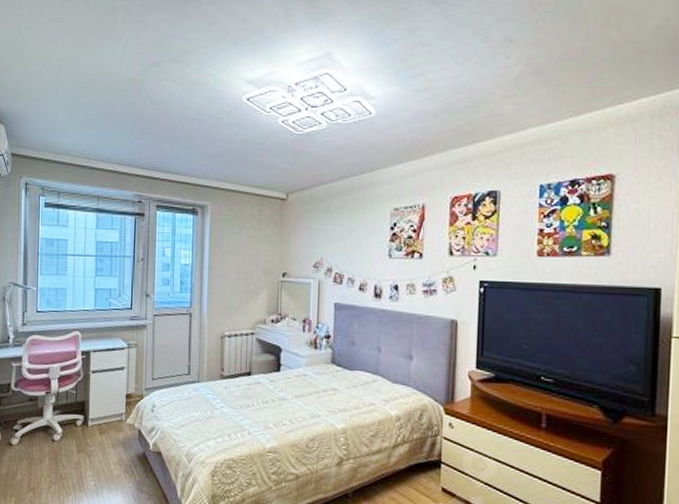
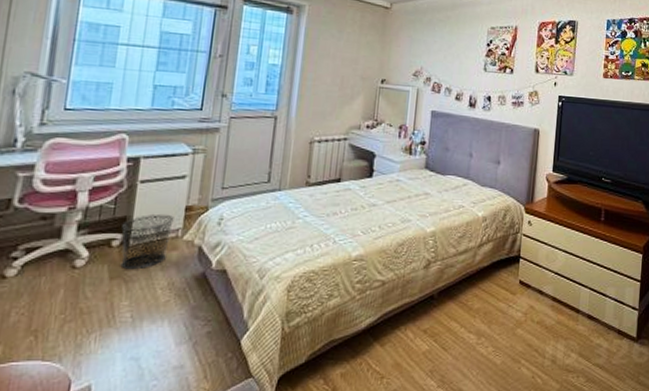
waste bin: none [82,399,118,446] -> present [120,213,174,270]

